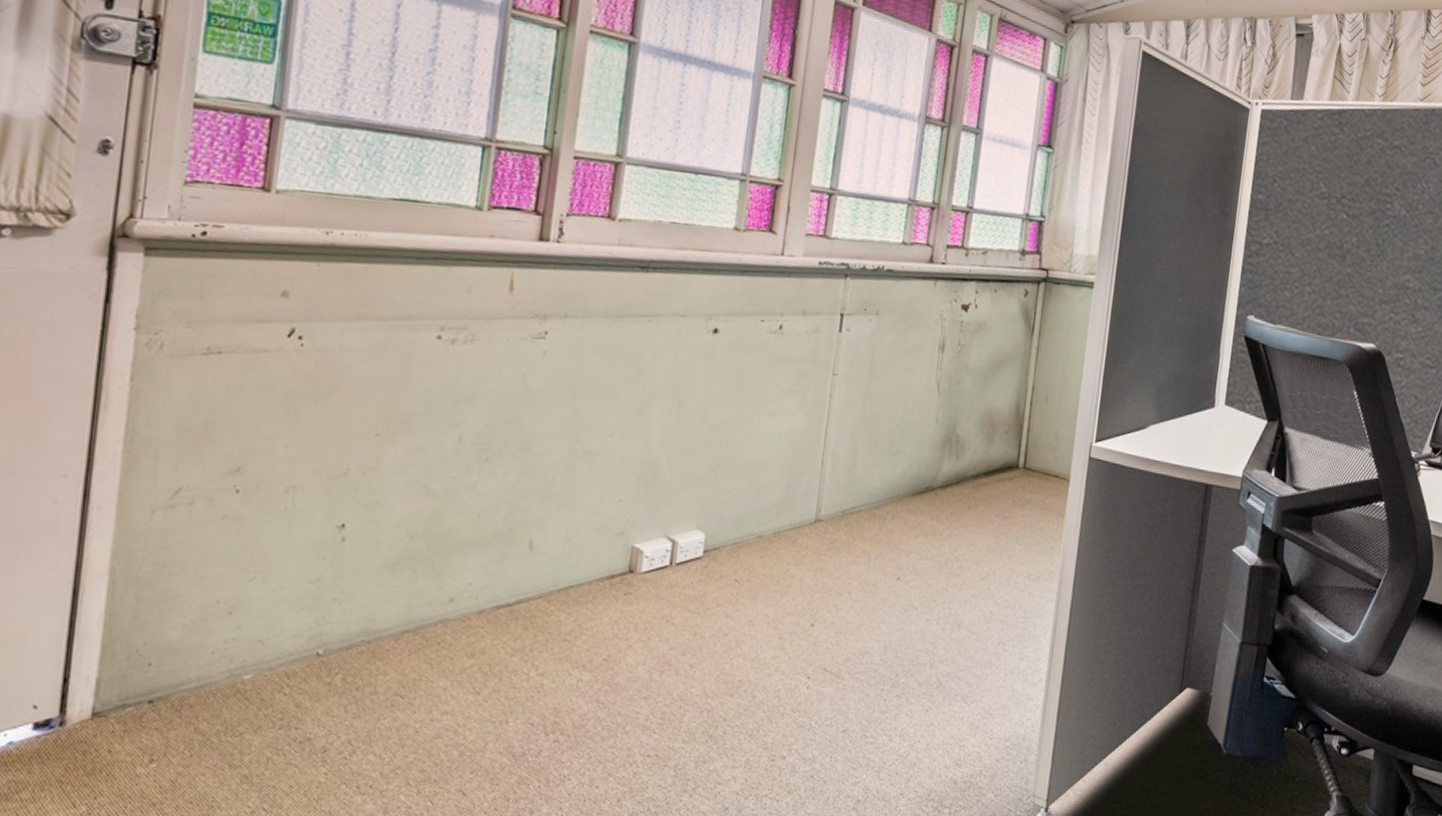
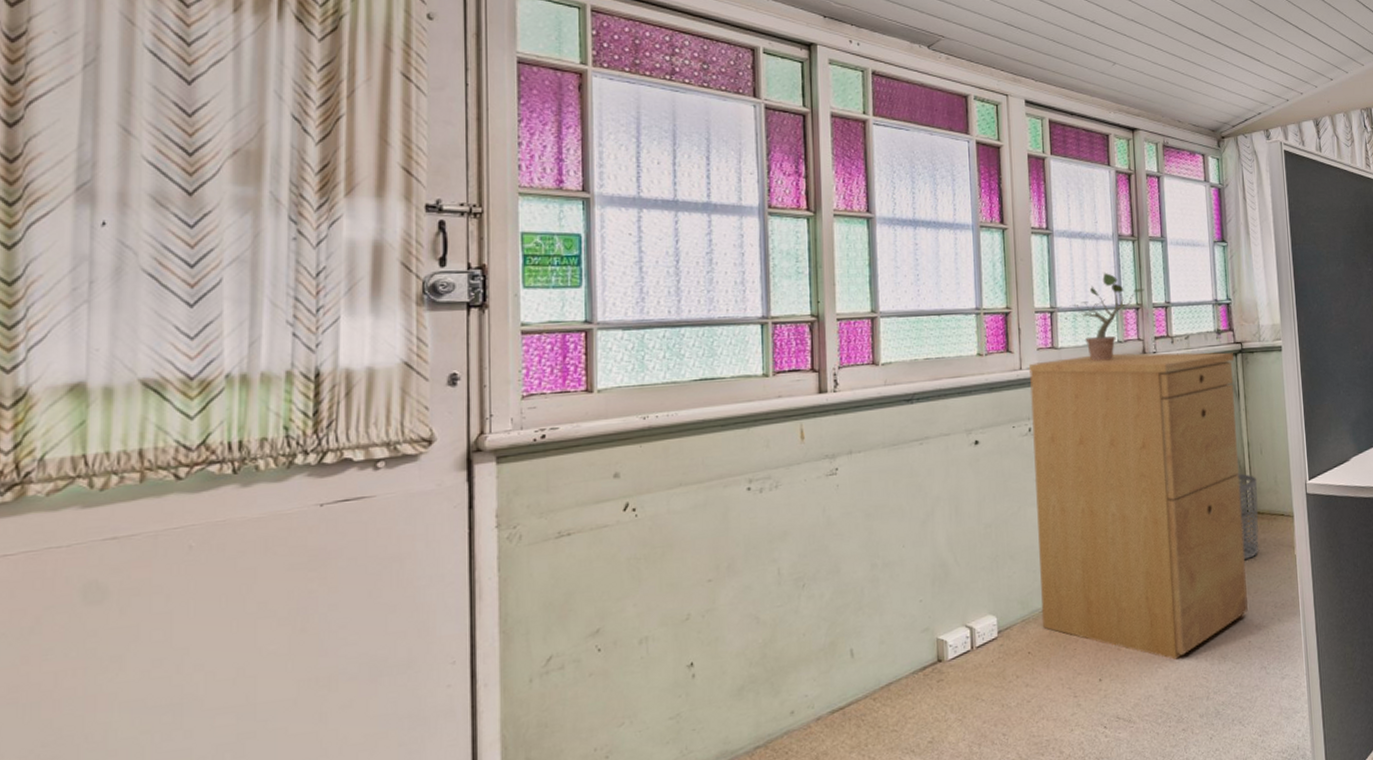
filing cabinet: none [756,250,1036,617] -> present [1028,352,1248,660]
potted plant: none [845,158,945,263] -> present [1065,272,1144,362]
waste bin: none [1002,420,1036,519] -> present [1236,473,1259,559]

